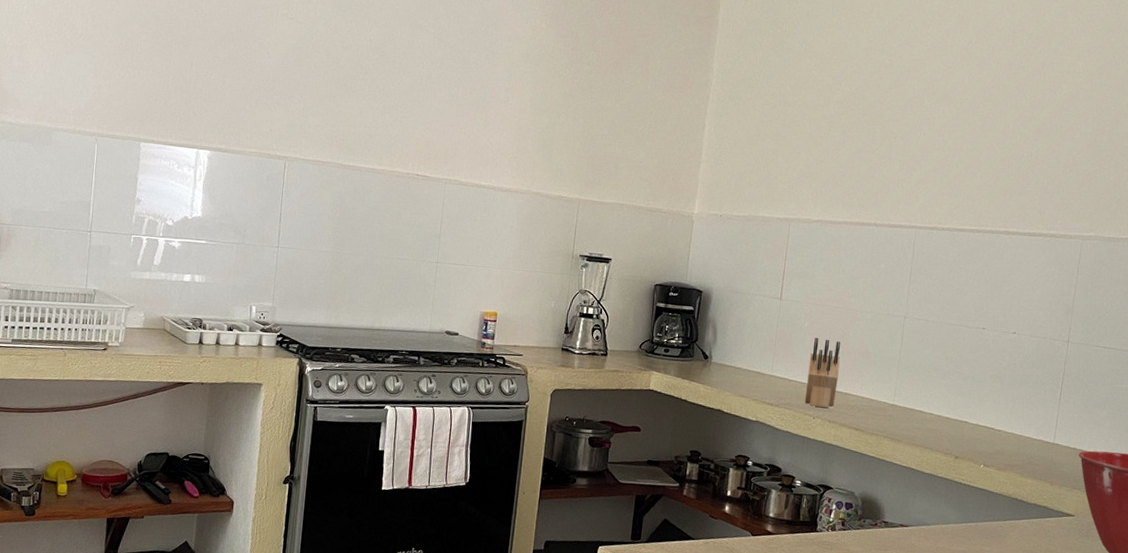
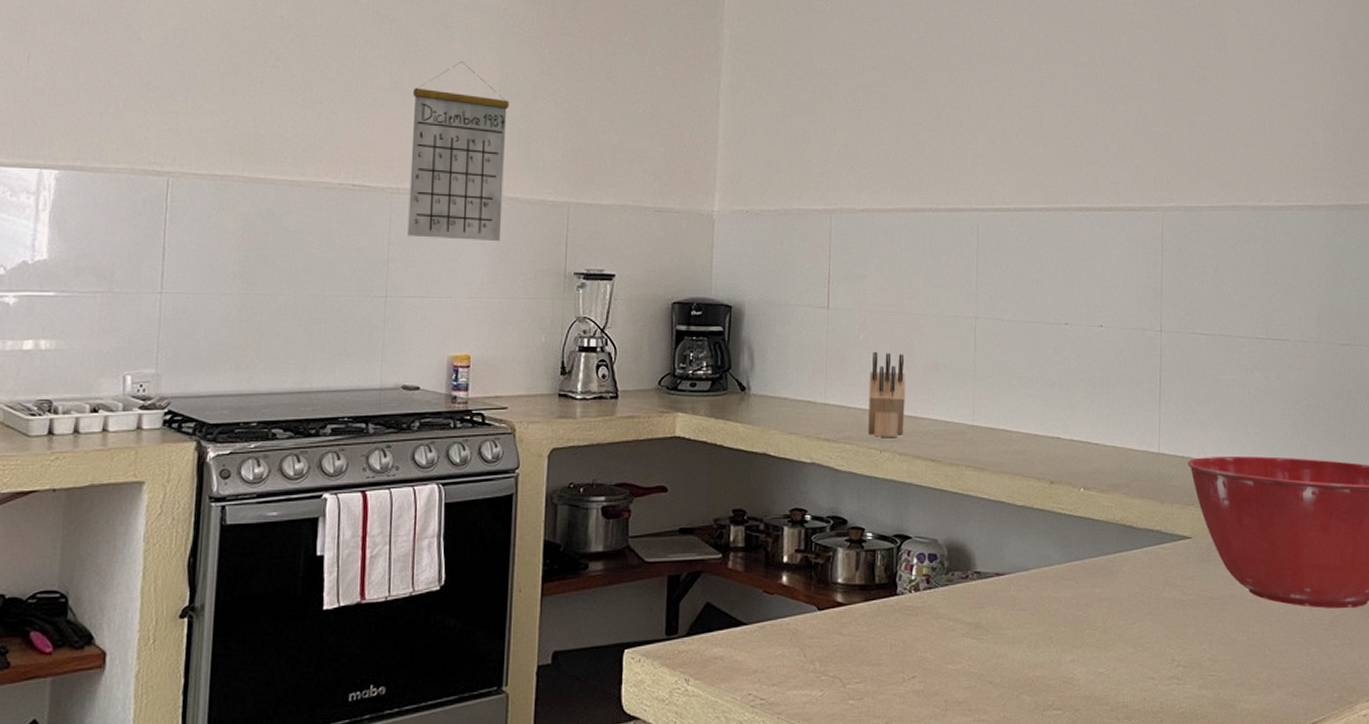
calendar: none [455,82,539,227] -> present [407,61,510,242]

